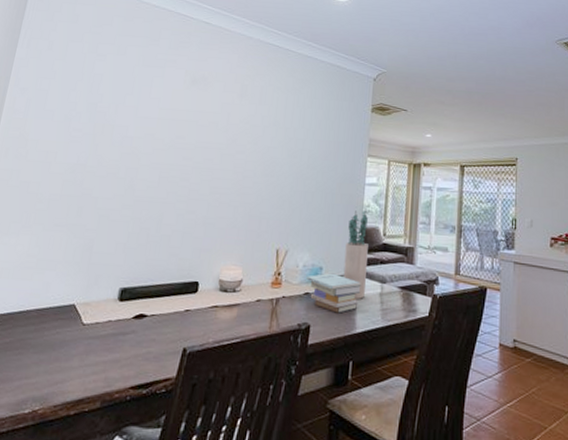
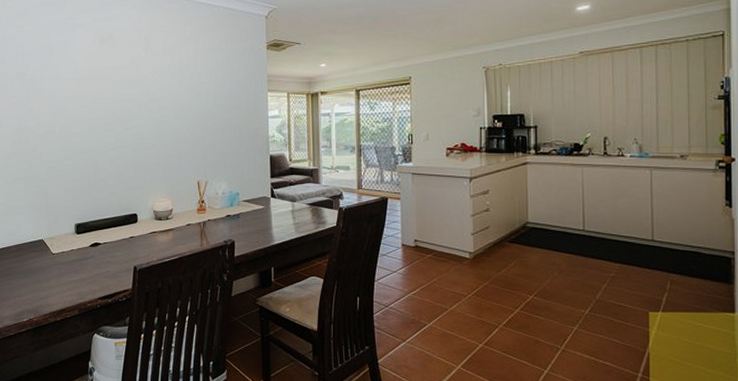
books: present [306,273,361,313] -> none [226,197,275,230]
vase: present [343,208,369,300] -> none [257,139,278,218]

